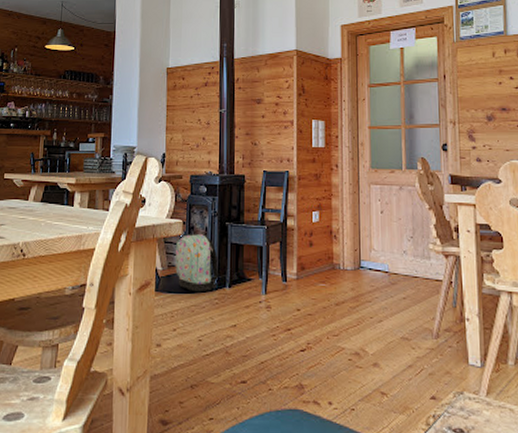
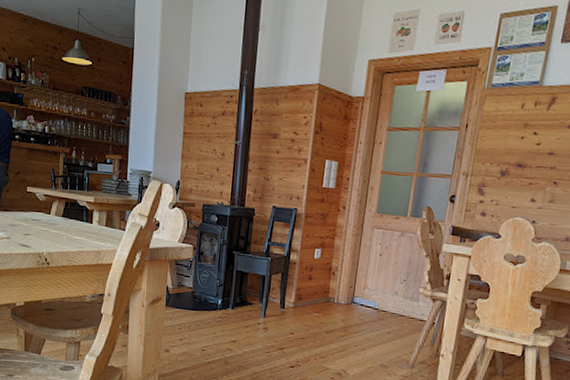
backpack: present [174,234,219,293] -> none [184,259,224,311]

